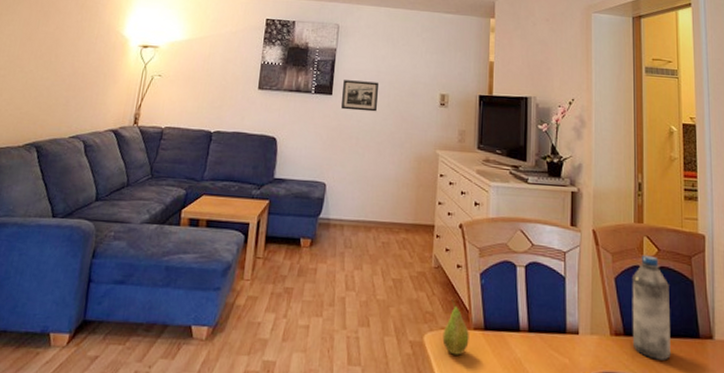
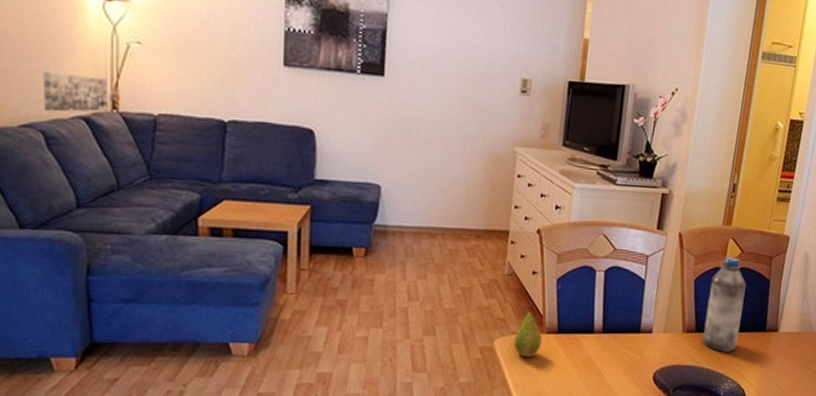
wall art: none [89,97,134,127] -> present [43,71,107,112]
picture frame: present [341,80,380,112] -> none [397,57,446,99]

